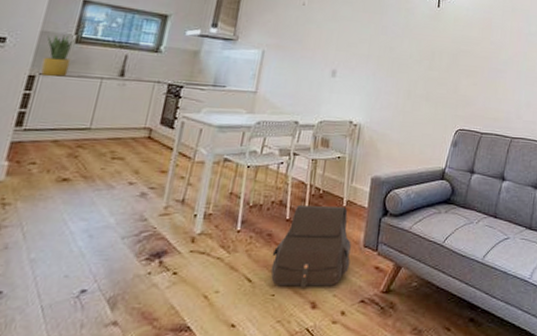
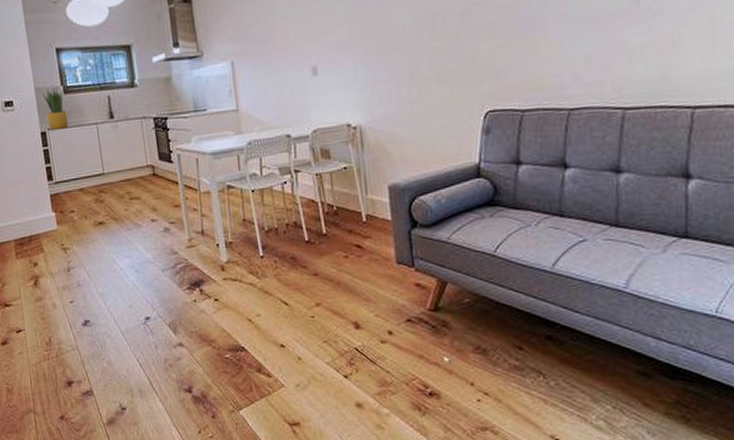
satchel: present [270,204,351,288] -> none [301,222,386,309]

